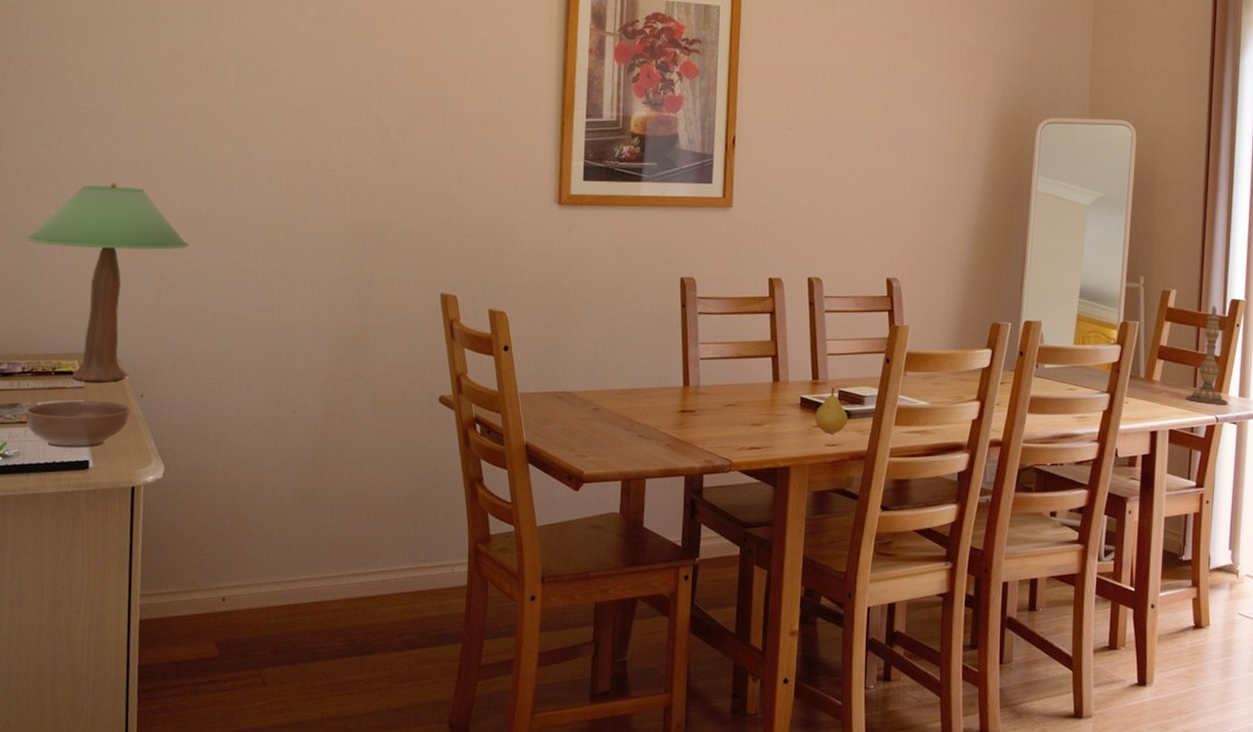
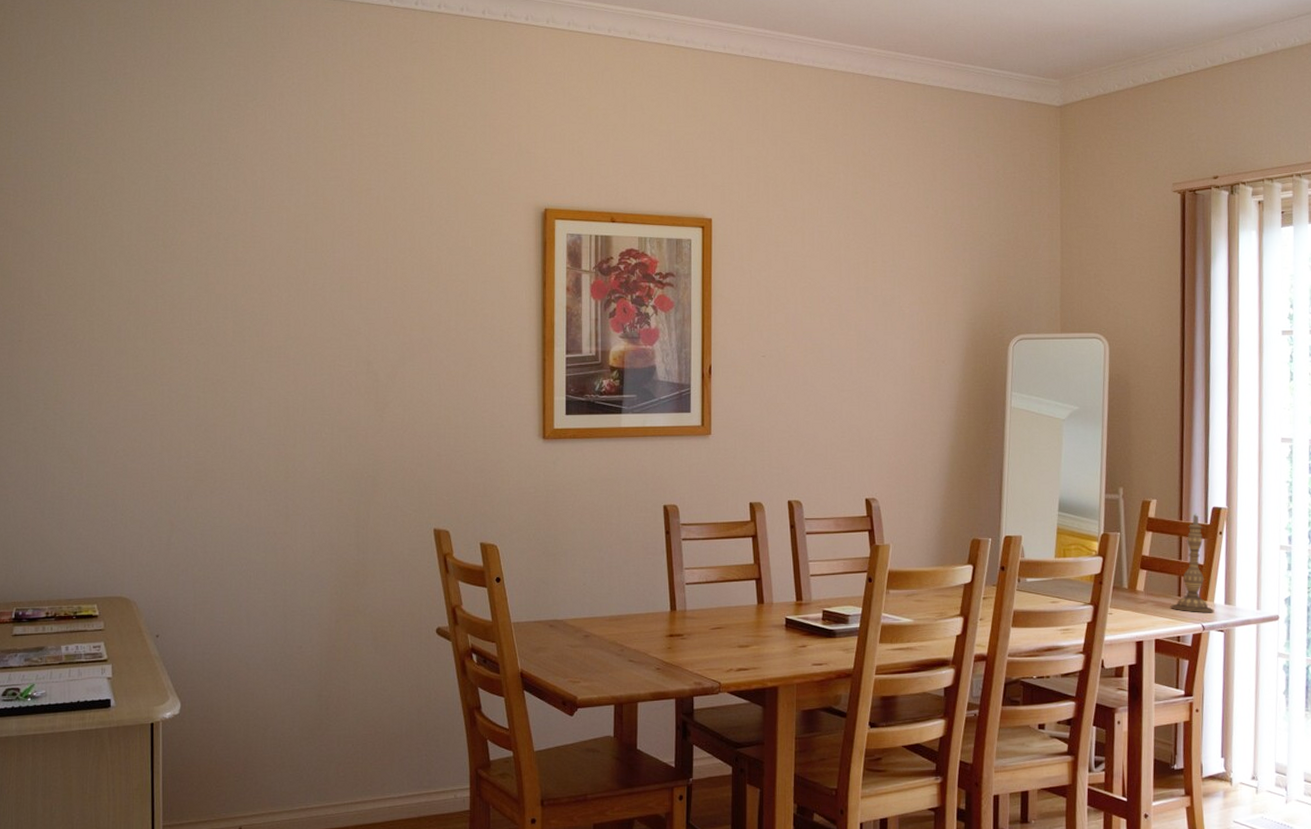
table lamp: present [25,181,190,382] -> none [44,433,196,625]
bowl: present [26,400,131,448] -> none [51,642,147,688]
fruit: present [815,387,848,434] -> none [800,607,833,653]

